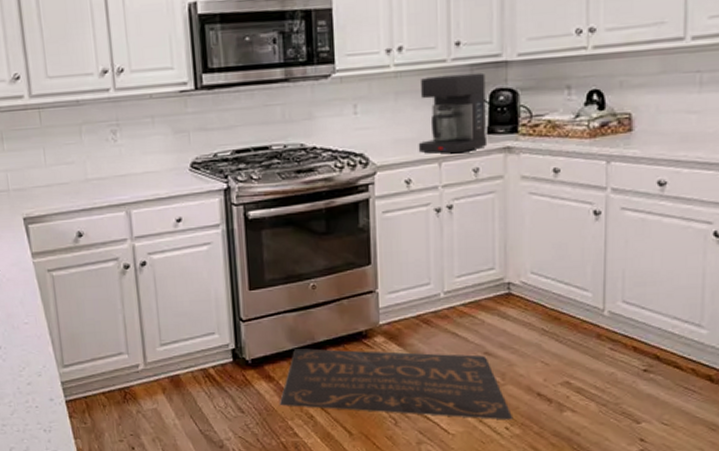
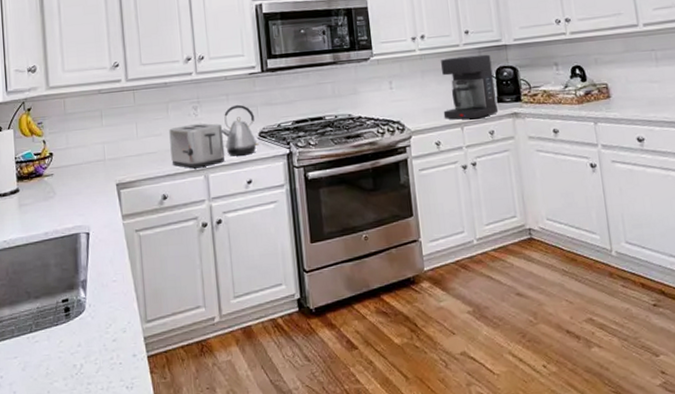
toaster: none [83,150,150,203] -> present [169,123,225,169]
kettle: none [146,129,191,190] -> present [222,104,259,156]
doormat: present [279,348,513,420] -> none [341,295,549,358]

